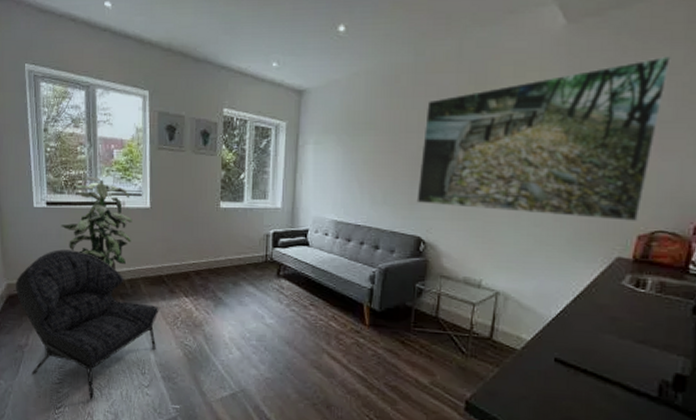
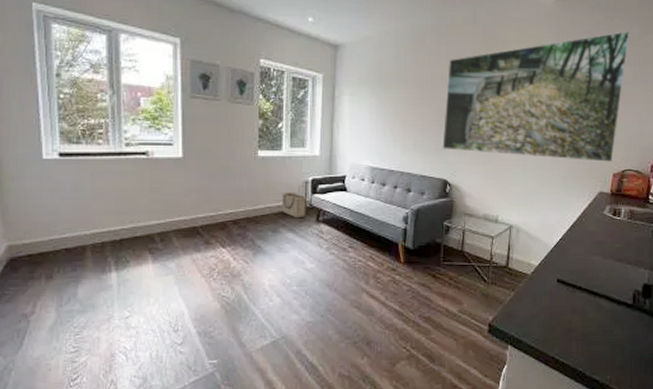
armchair: present [16,249,159,400] -> none [19,204,194,366]
indoor plant: present [61,176,133,295] -> none [77,125,163,251]
basket: none [242,244,267,272] -> present [281,191,306,218]

